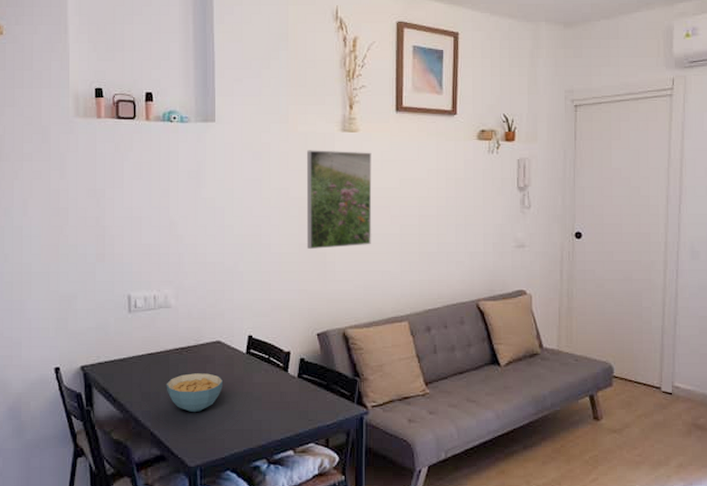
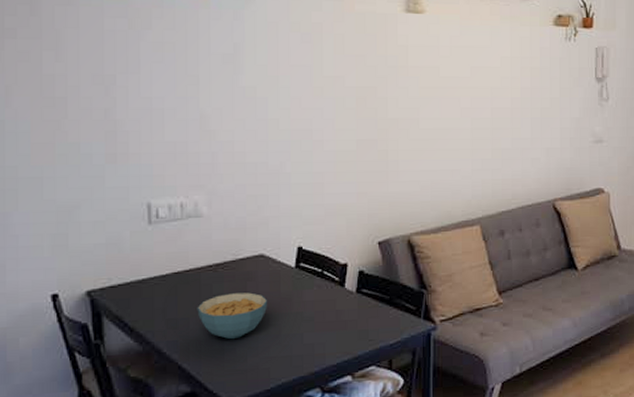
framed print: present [306,150,372,249] -> none [365,32,440,146]

